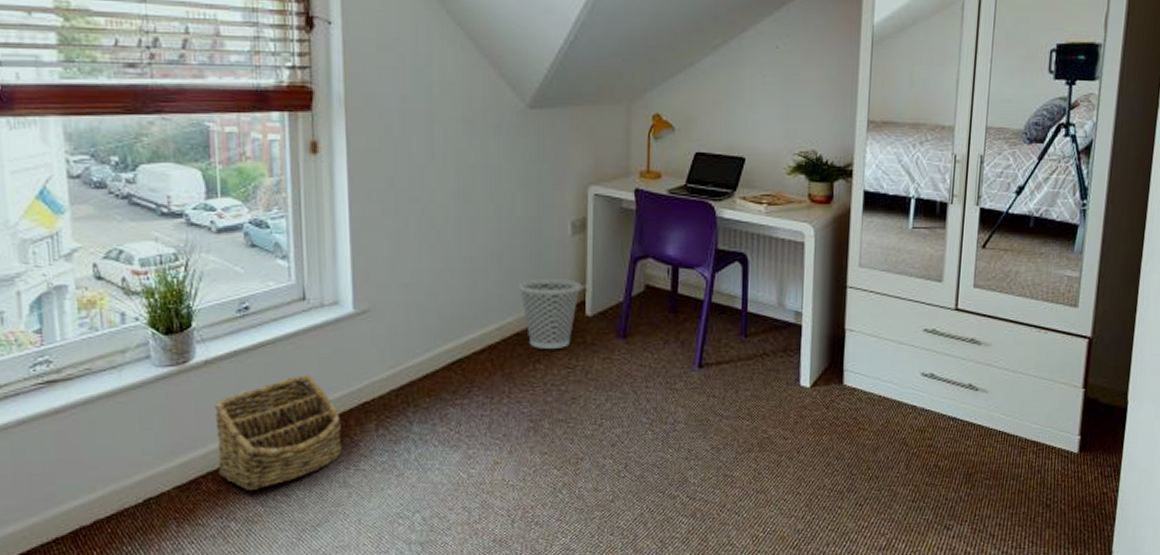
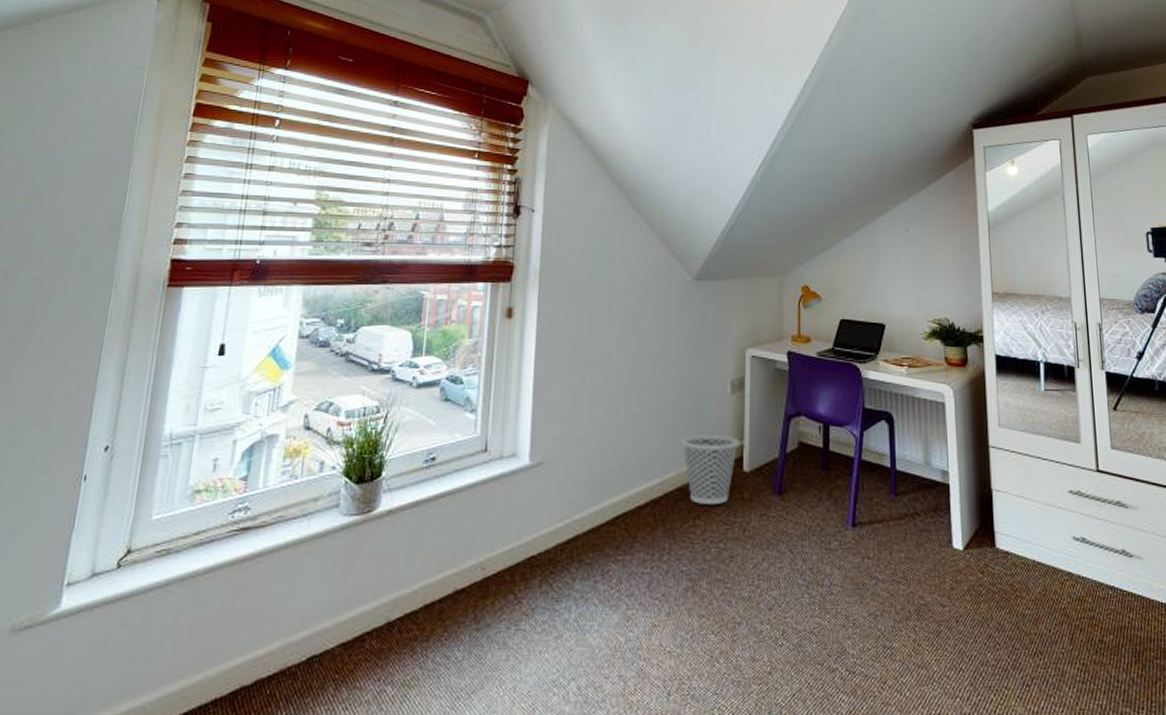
basket: present [214,375,342,490] -> none [383,526,507,650]

